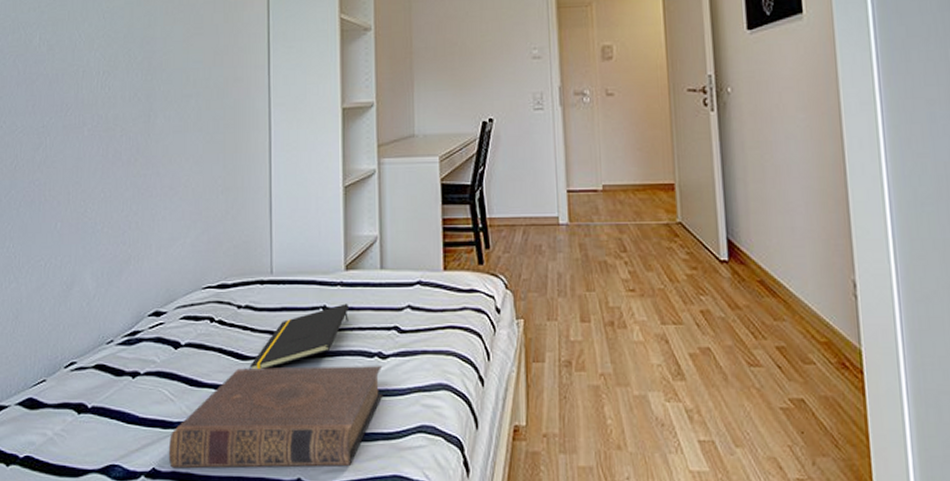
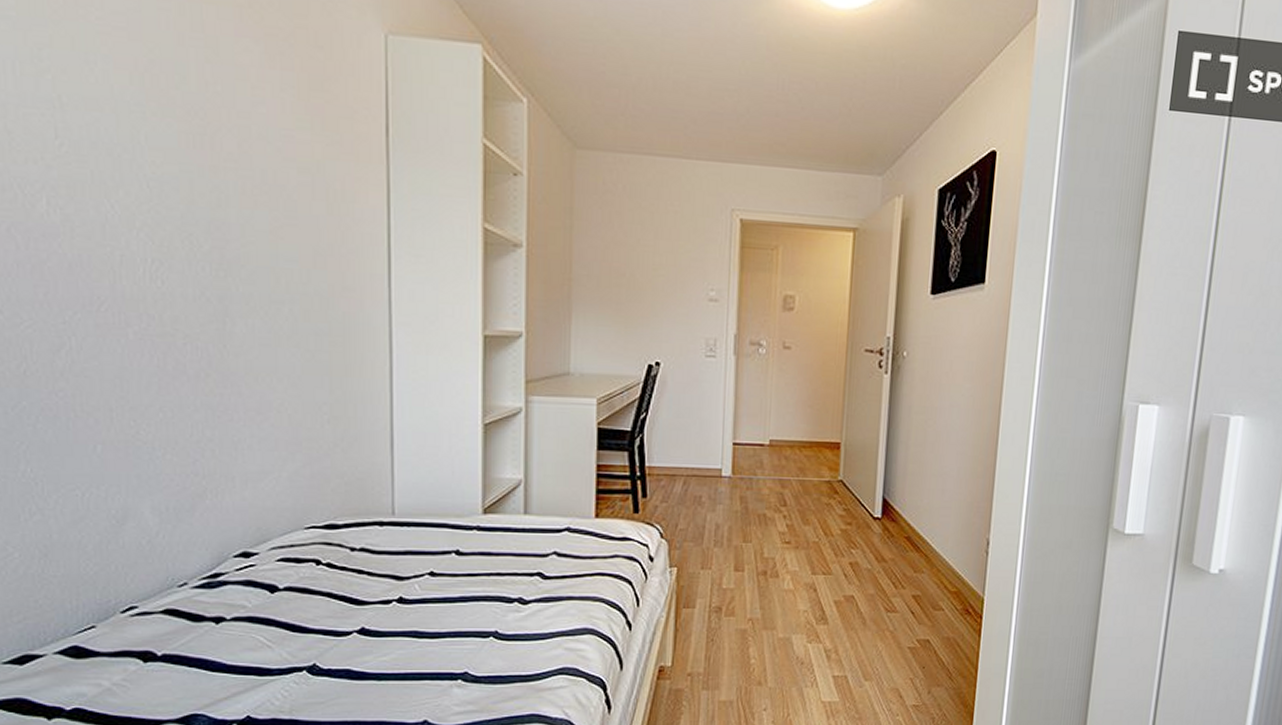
book: present [168,366,383,468] -> none [266,611,523,715]
notepad: present [249,303,349,370] -> none [366,548,486,615]

